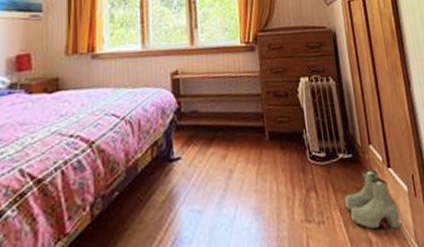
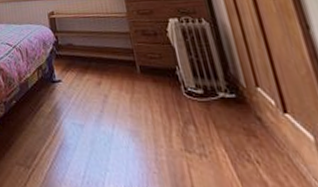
boots: present [345,168,402,230] -> none [229,111,309,178]

